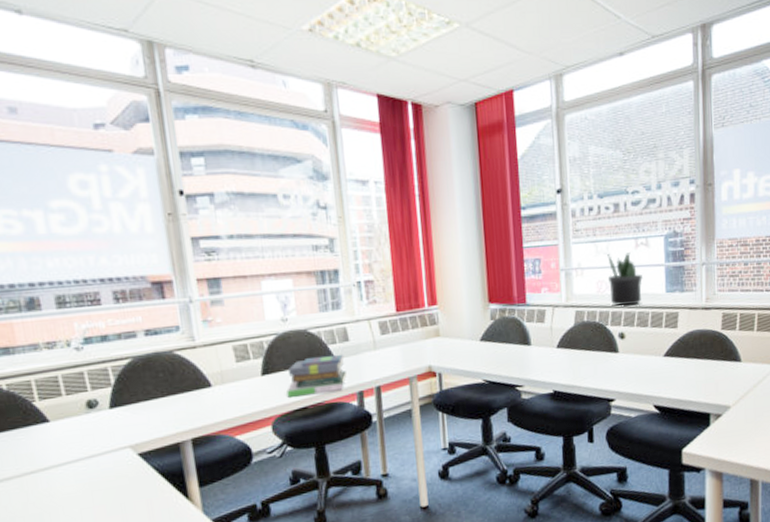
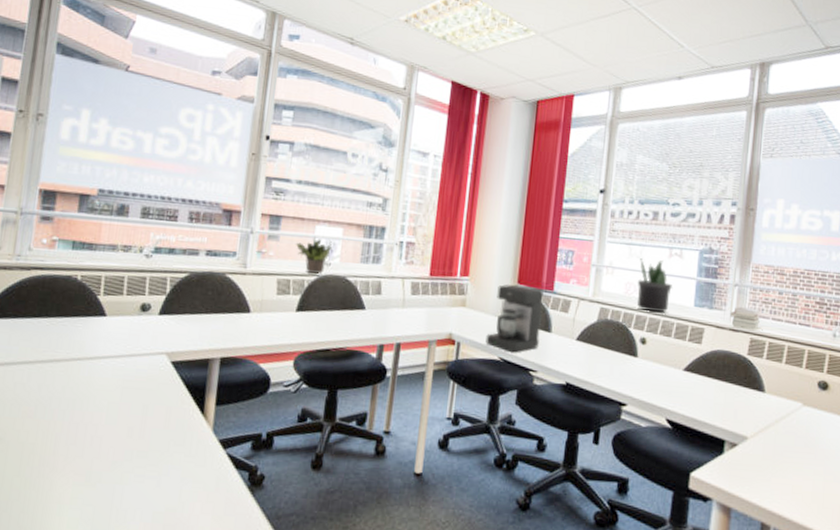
potted plant: none [243,294,284,333] -> present [295,237,332,274]
books: present [286,354,348,397] -> none [314,302,374,341]
coffee maker: none [466,303,521,373] -> present [486,283,544,353]
books: none [701,283,733,306] -> present [730,307,763,331]

